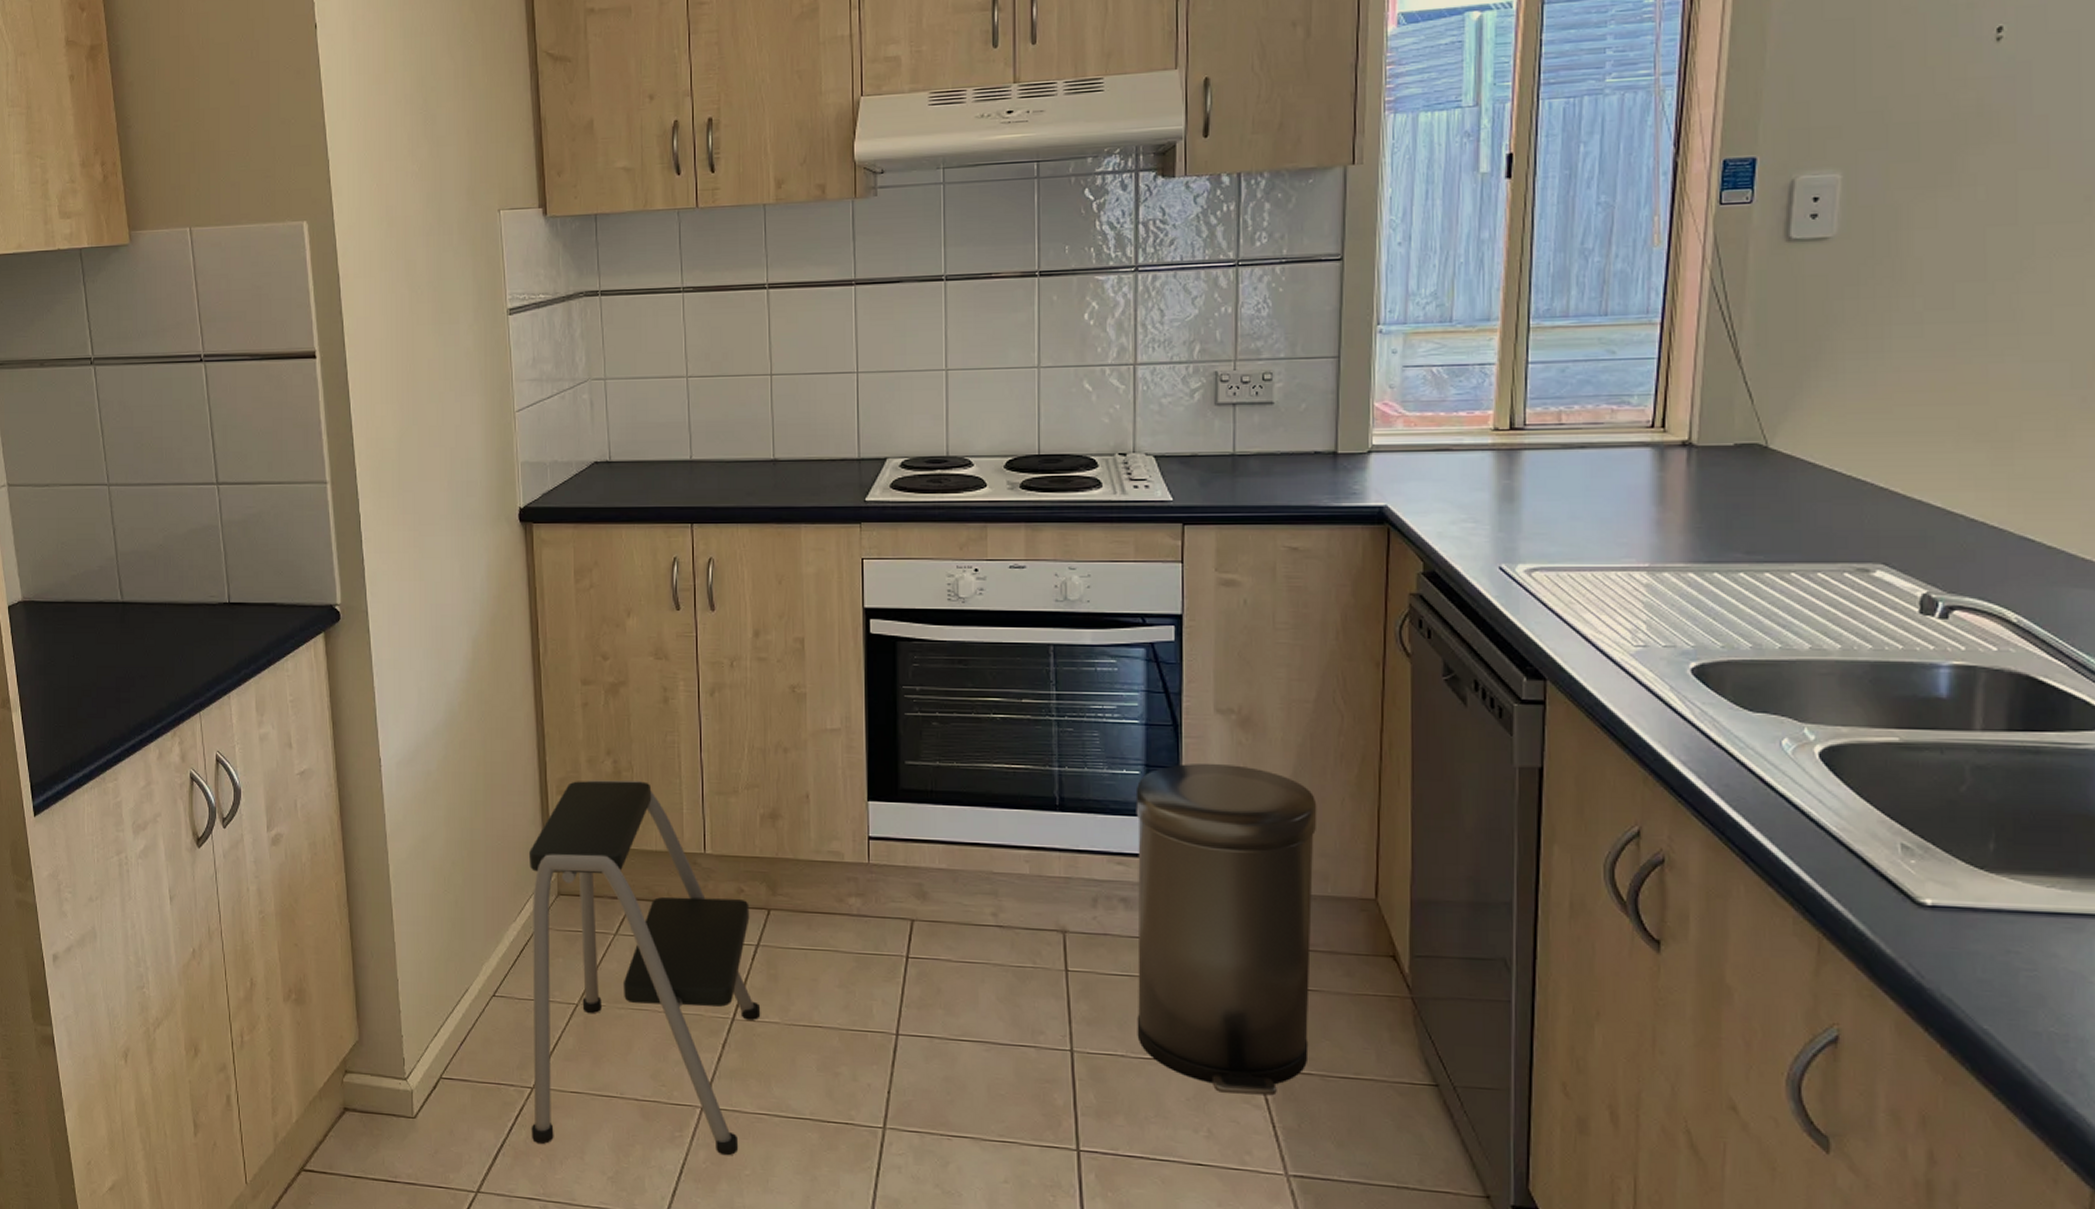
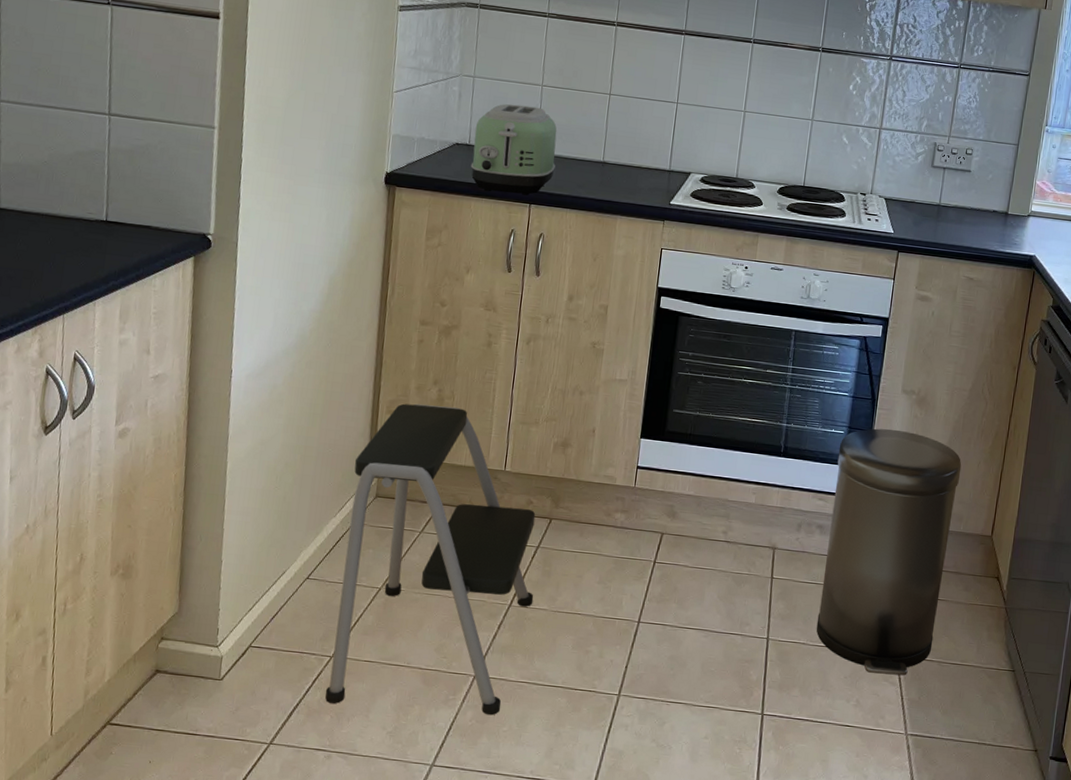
toaster: none [614,404,716,516] -> present [470,104,557,196]

